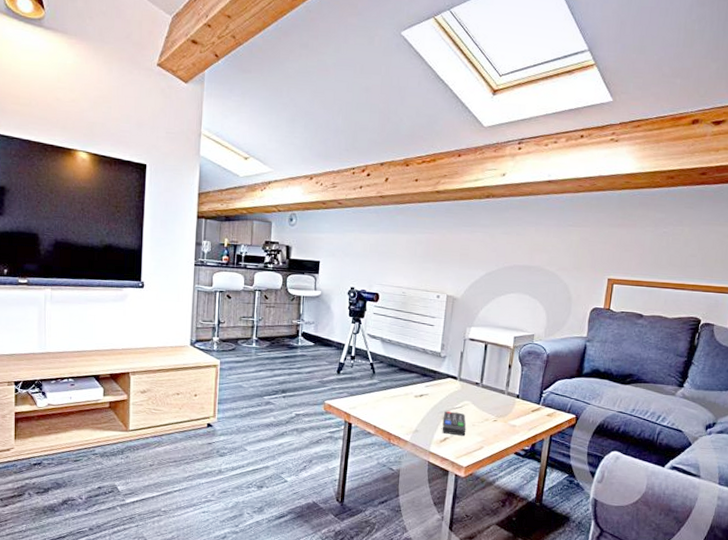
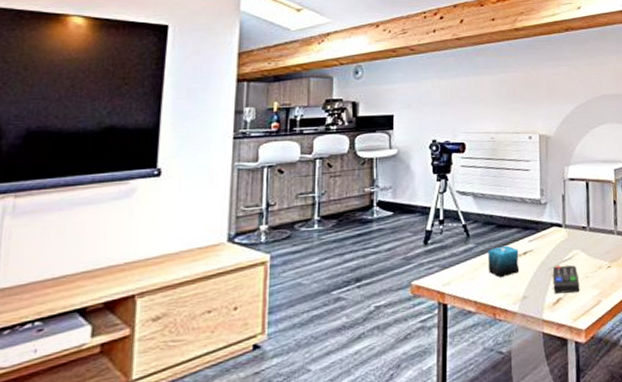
candle: none [388,386,416,411] -> present [488,245,520,277]

